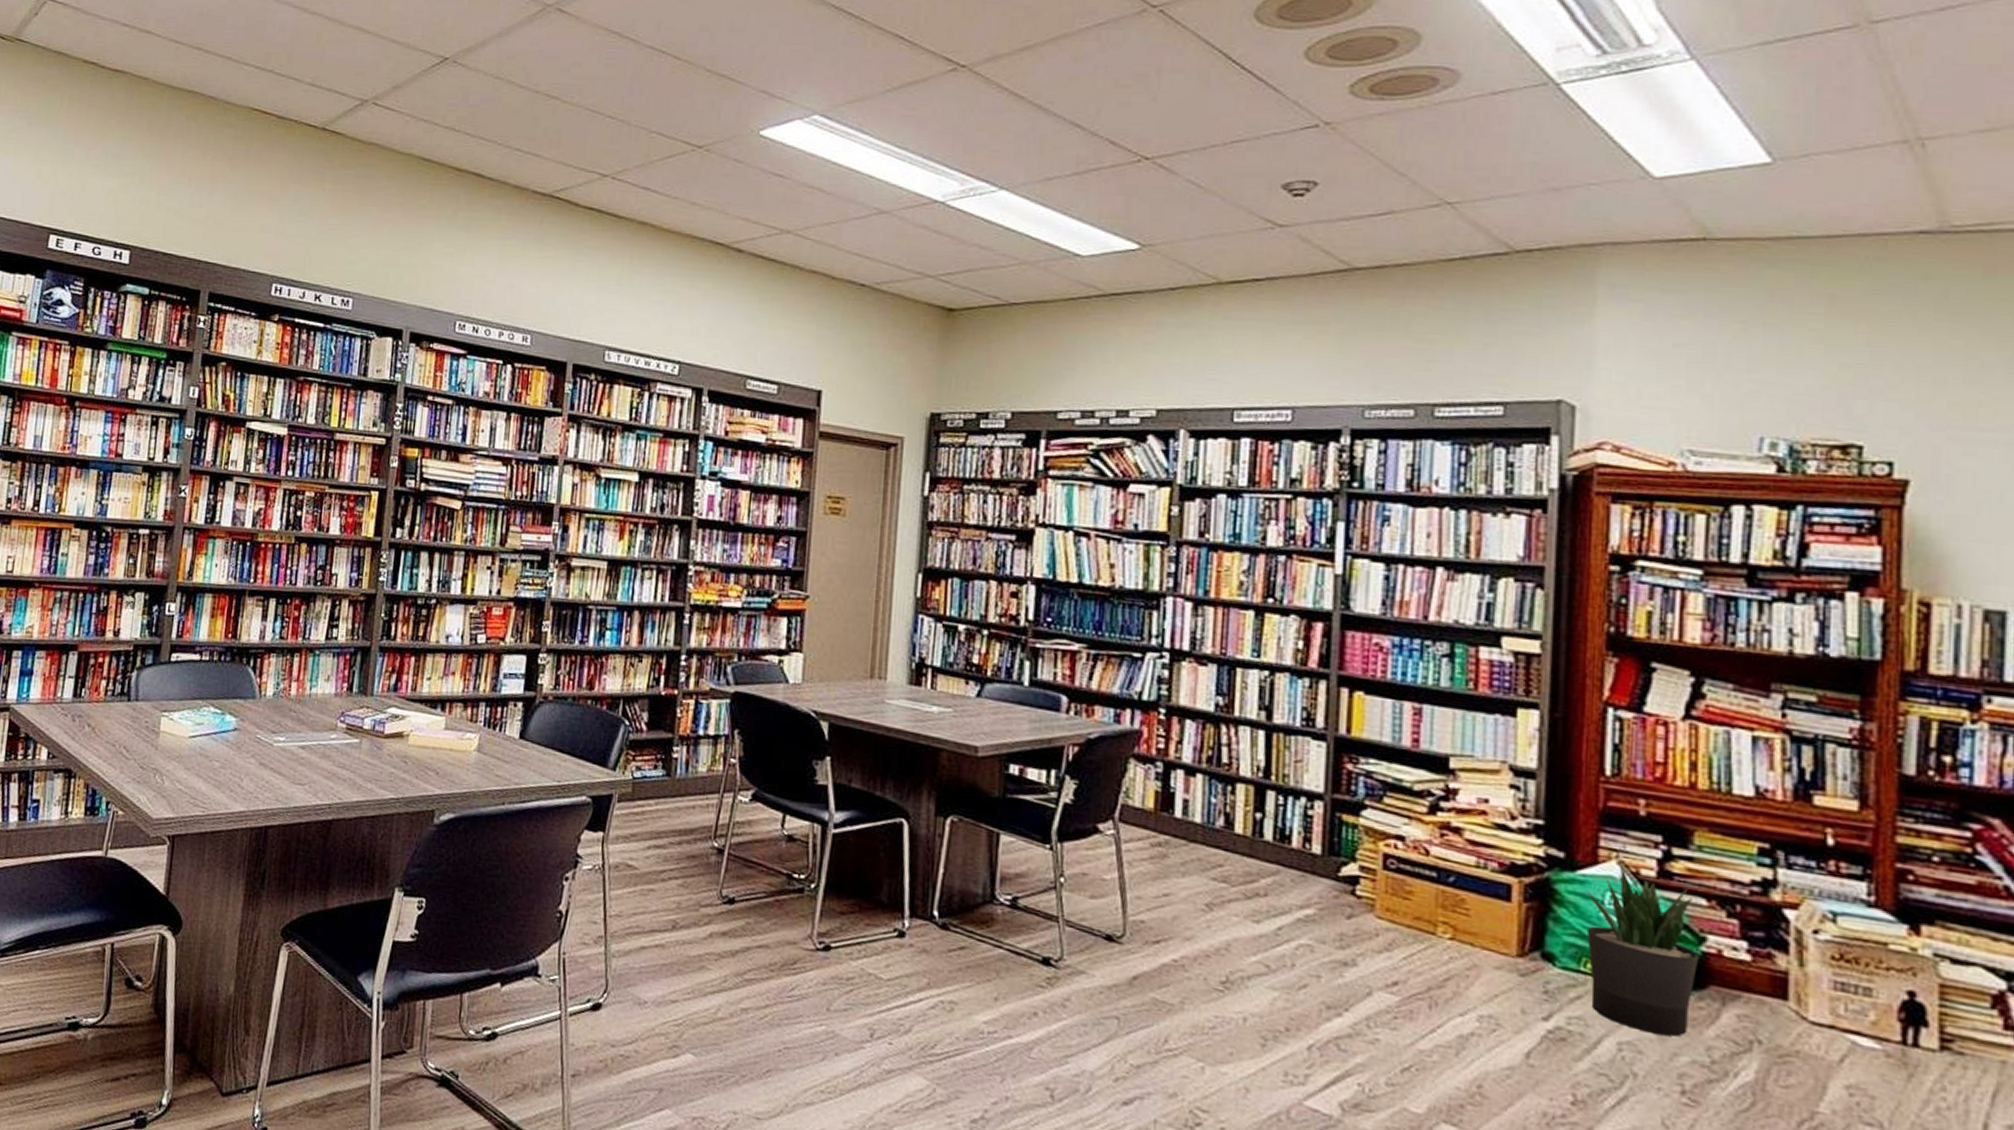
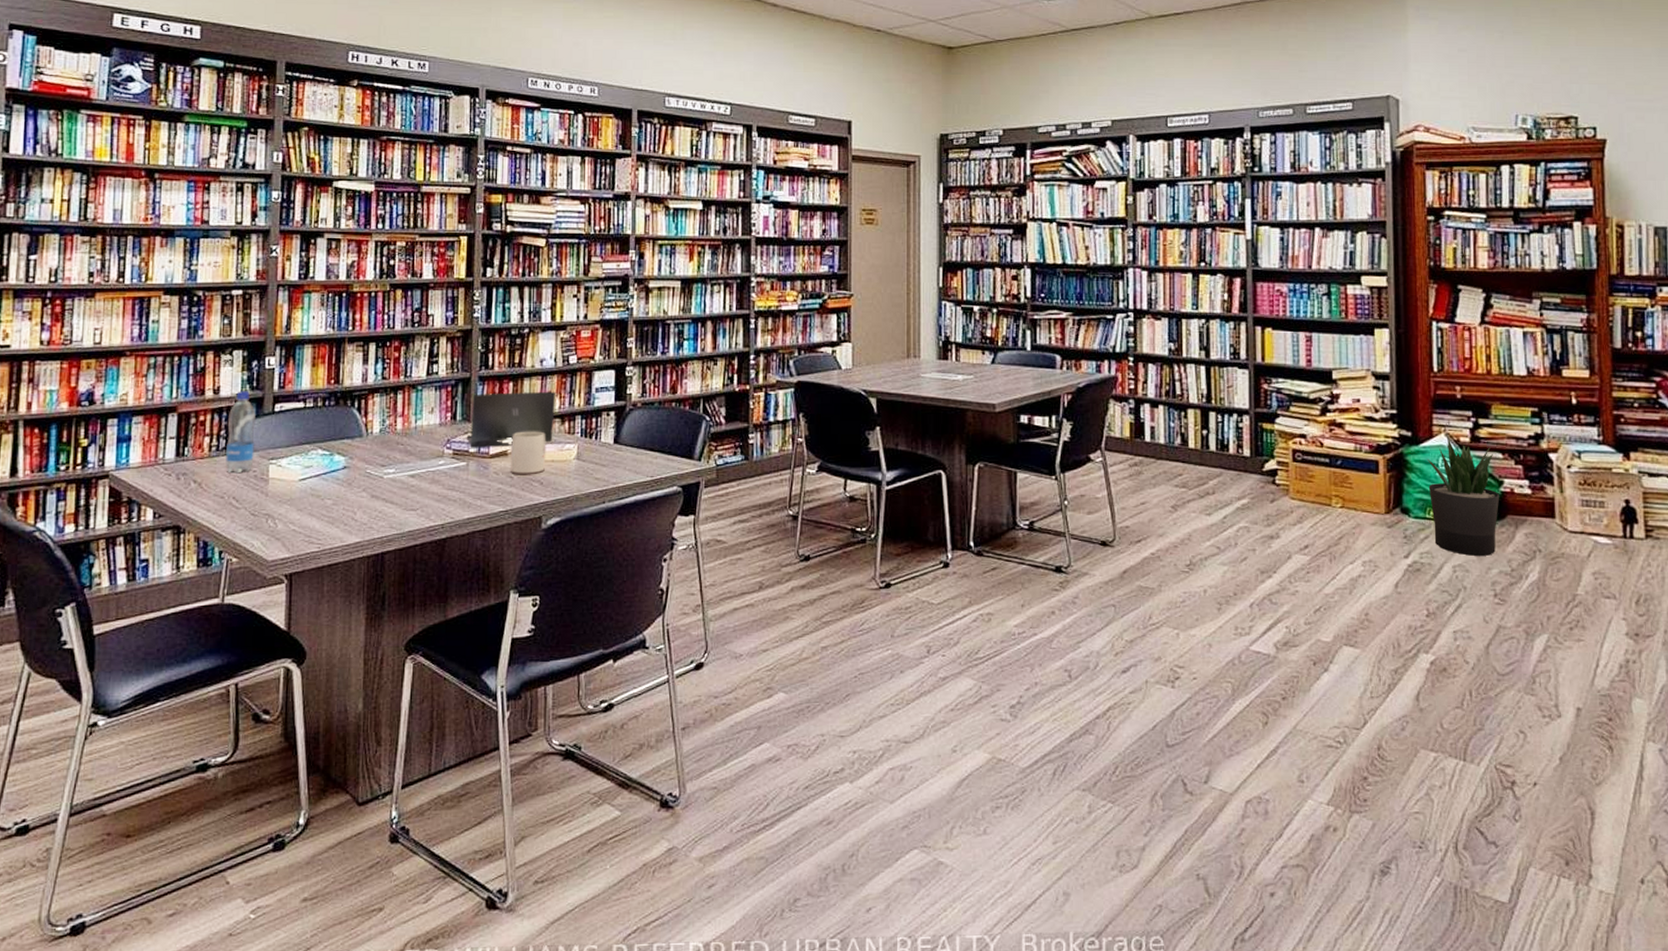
bottle: none [119,635,152,723] -> present [226,391,256,474]
laptop: none [361,665,461,731] -> present [466,391,557,449]
mug: none [405,712,446,763] -> present [510,431,546,475]

